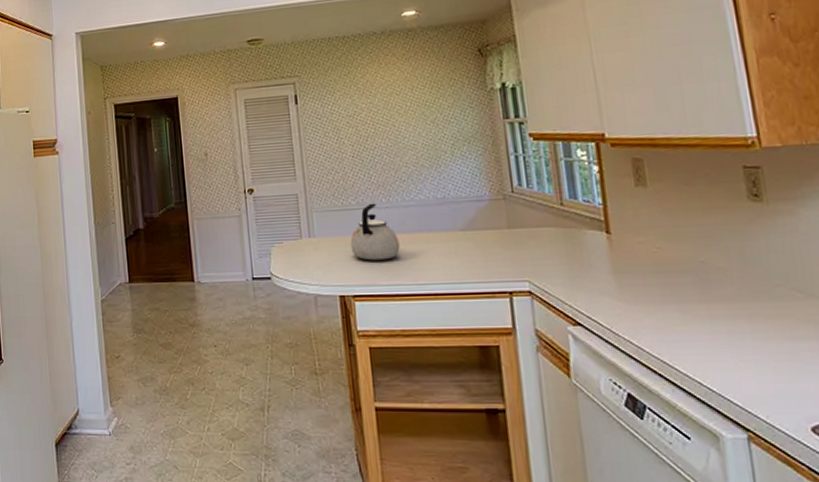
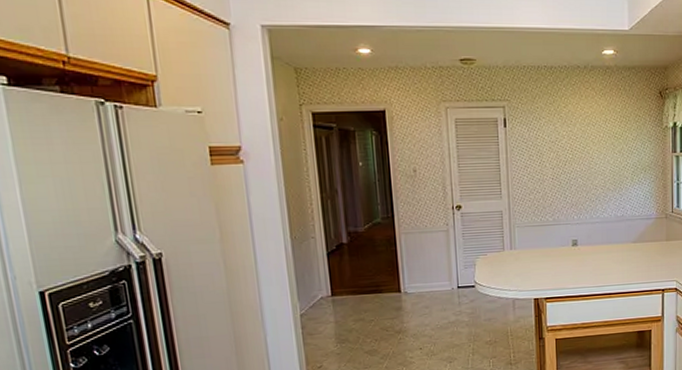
kettle: present [350,203,400,261] -> none [546,219,586,269]

